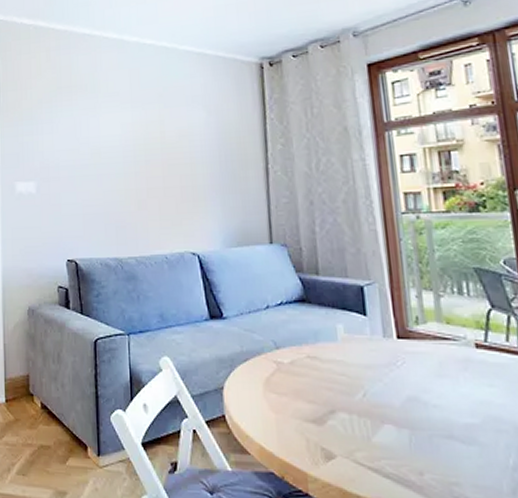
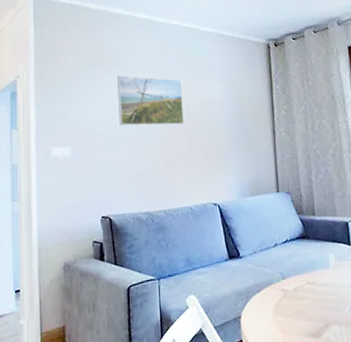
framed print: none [84,103,159,161] -> present [117,75,184,126]

